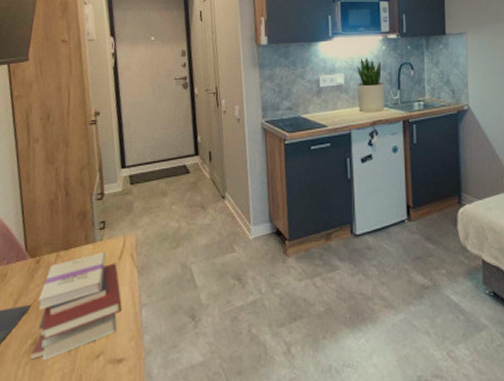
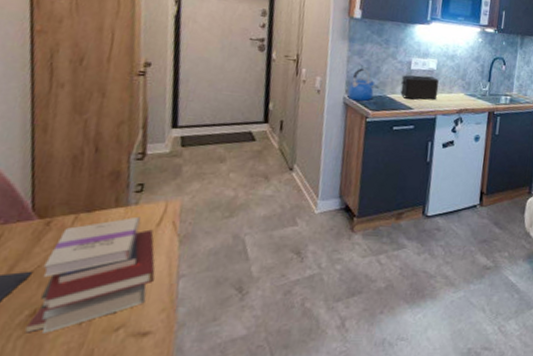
kettle: none [265,92,289,125] -> present [347,68,375,102]
toaster: none [313,92,349,117] -> present [400,75,439,100]
planter: present [357,57,384,113] -> none [447,47,476,101]

